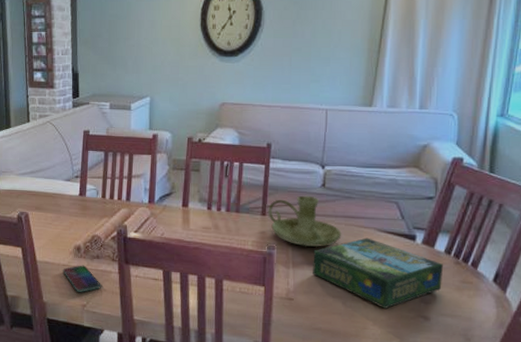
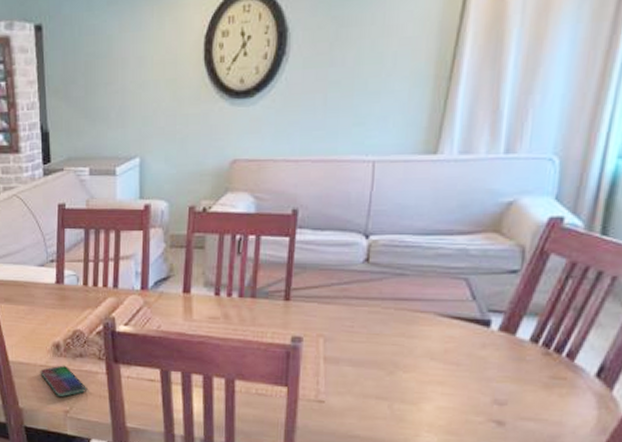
candle holder: present [268,195,342,248] -> none [293,274,390,339]
board game: present [313,237,444,309] -> none [350,324,528,412]

